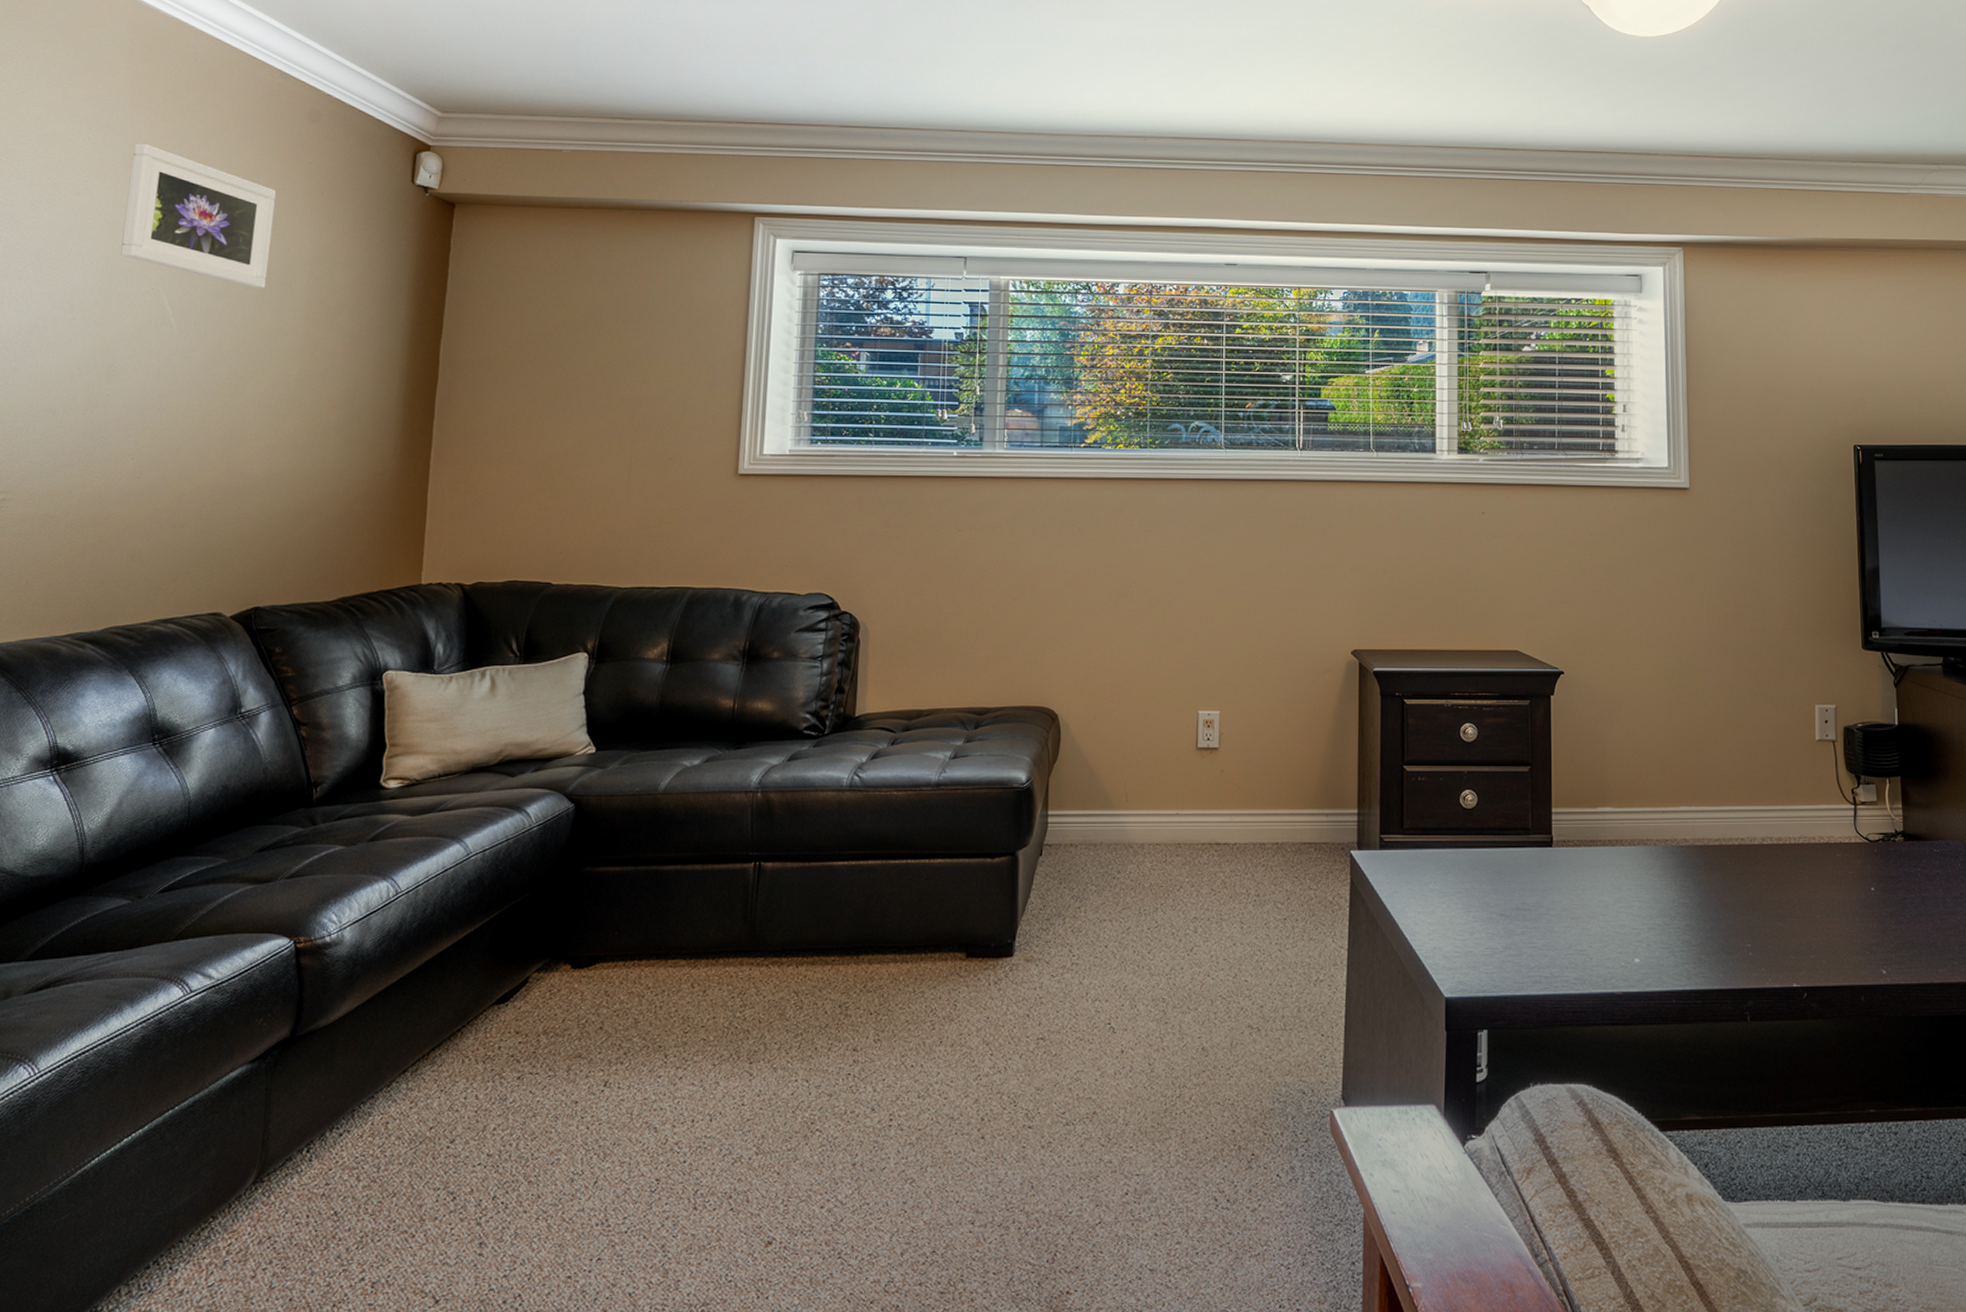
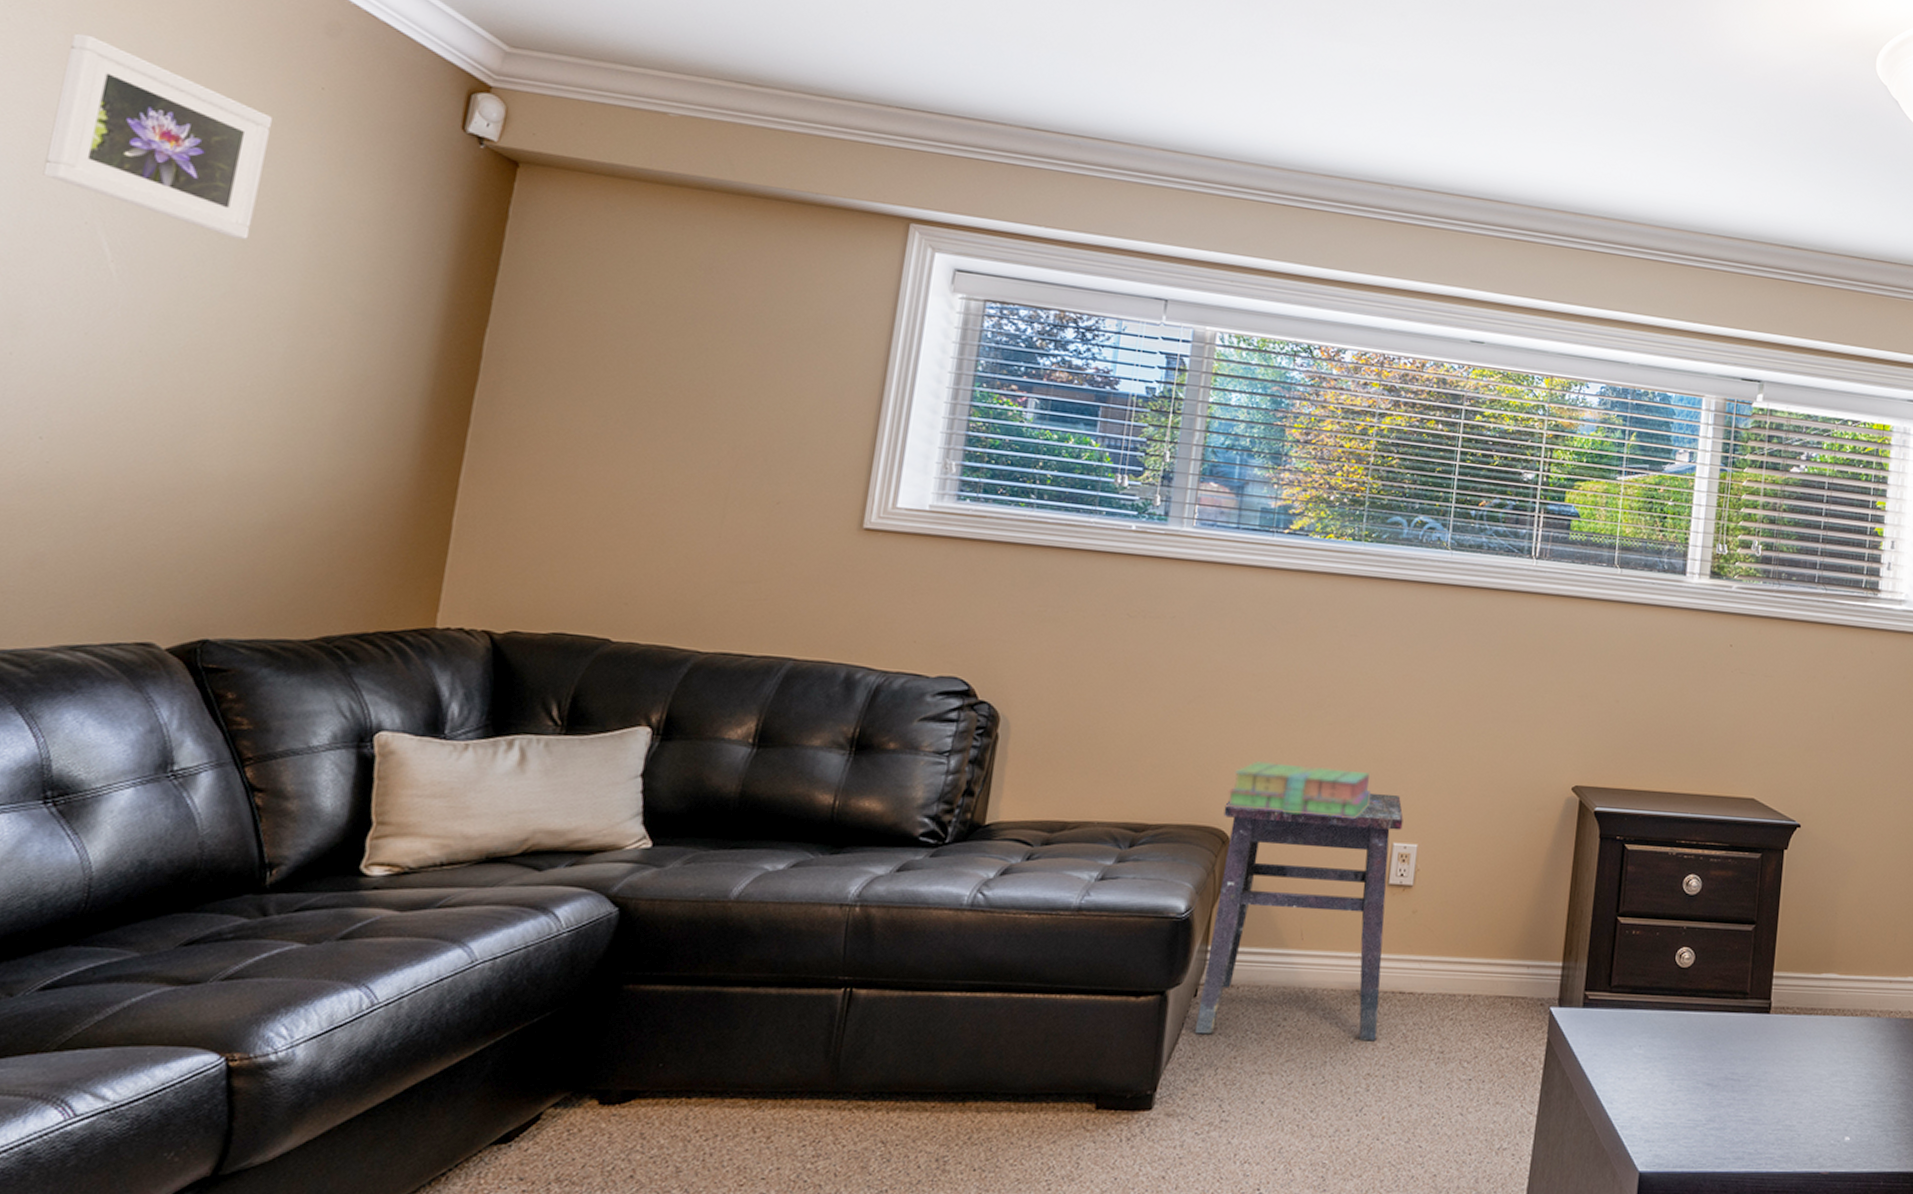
side table: none [1043,668,1205,889] -> present [1194,792,1404,1042]
stack of books: none [1053,647,1176,691] -> present [1226,761,1372,818]

